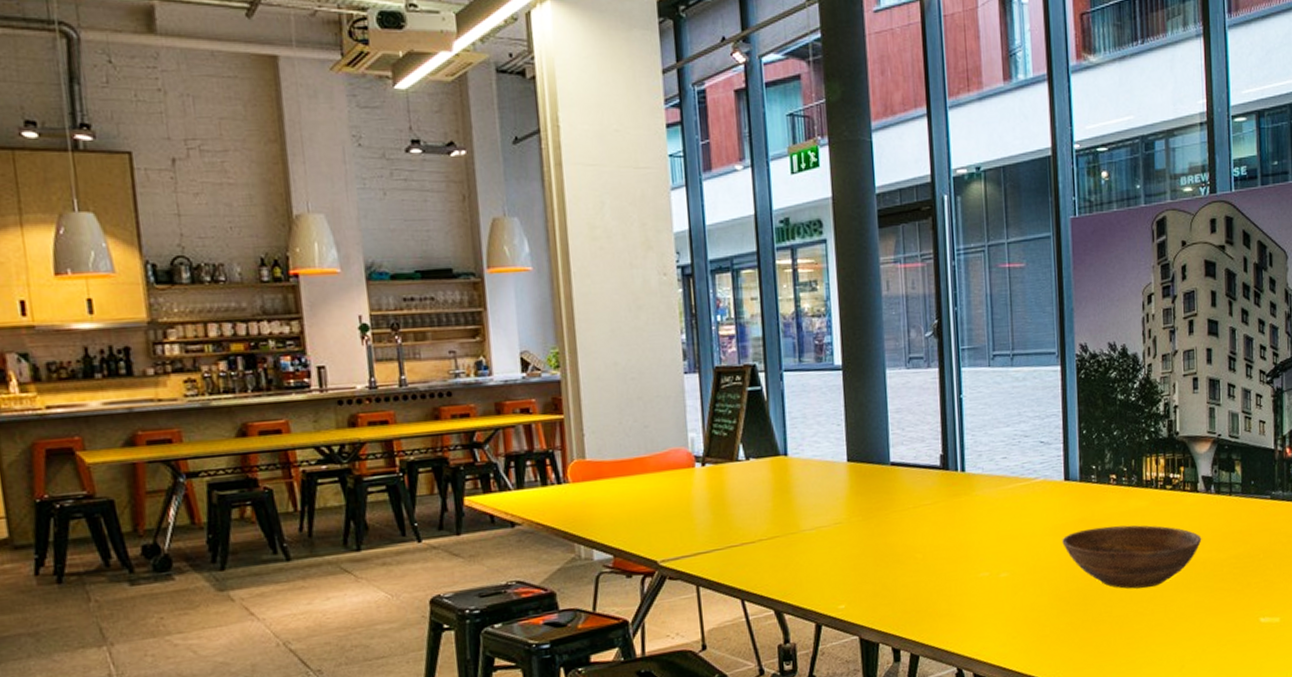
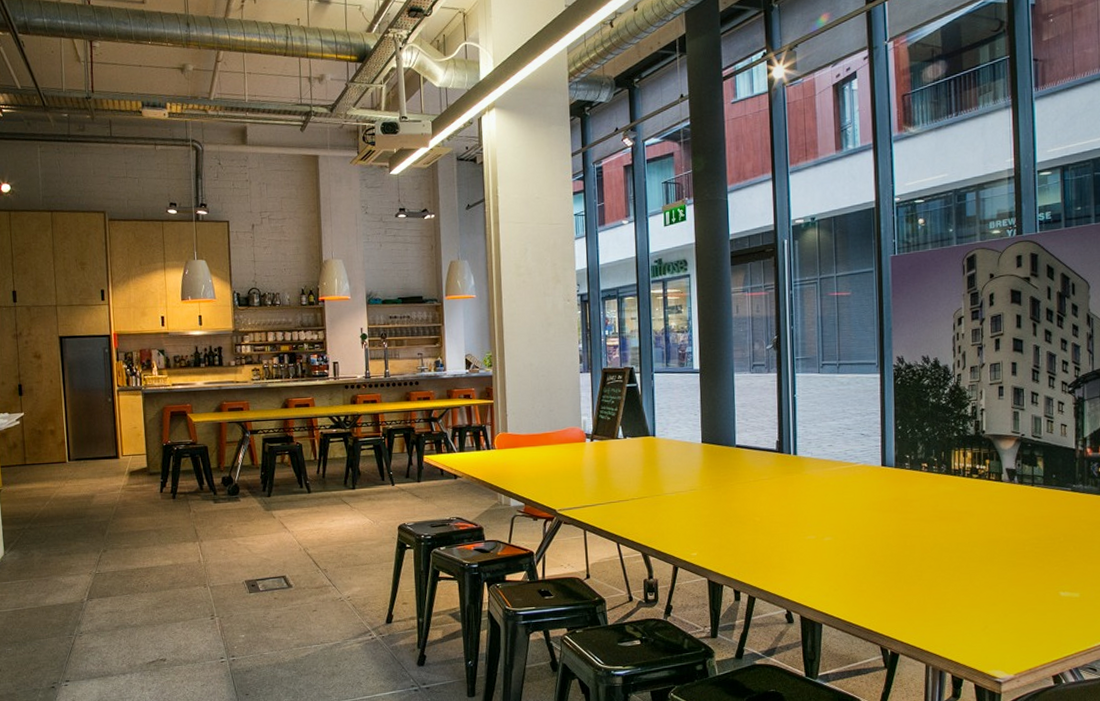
bowl: present [1062,525,1202,589] -> none [879,505,1005,558]

